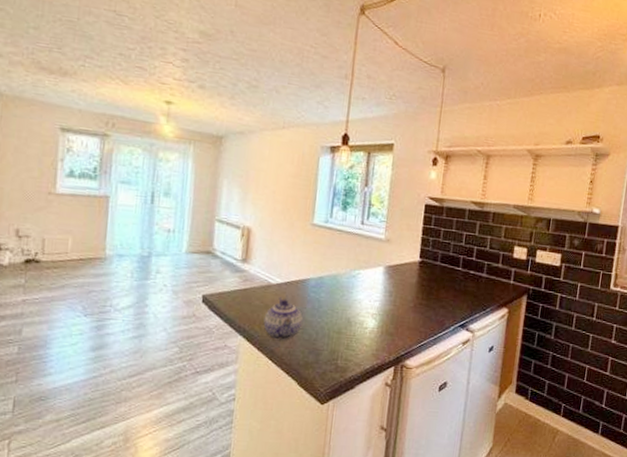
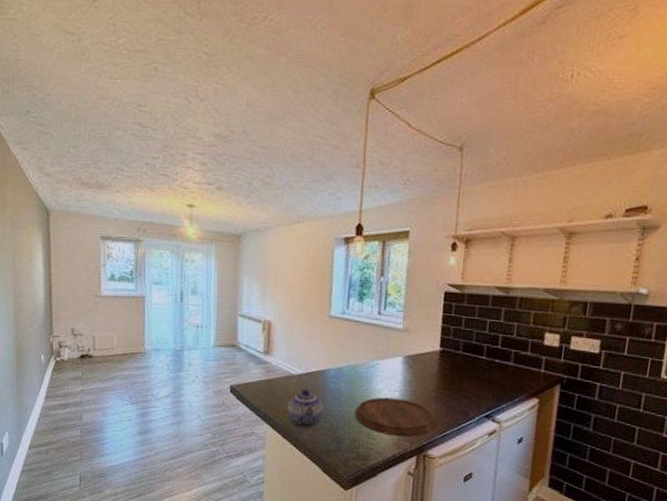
cutting board: none [334,307,414,348] -> present [354,397,436,437]

